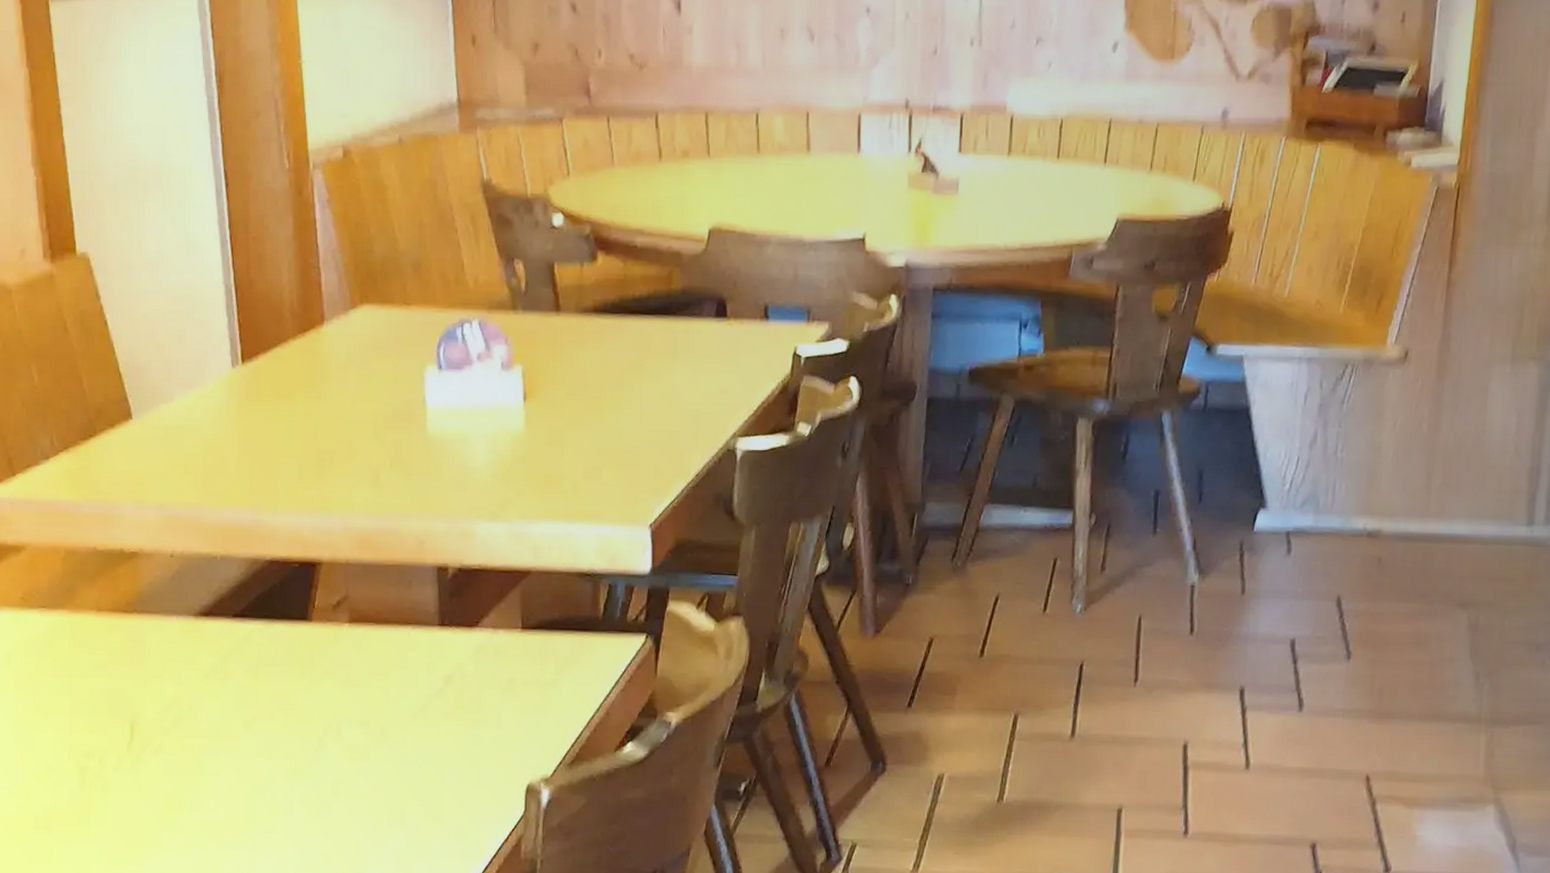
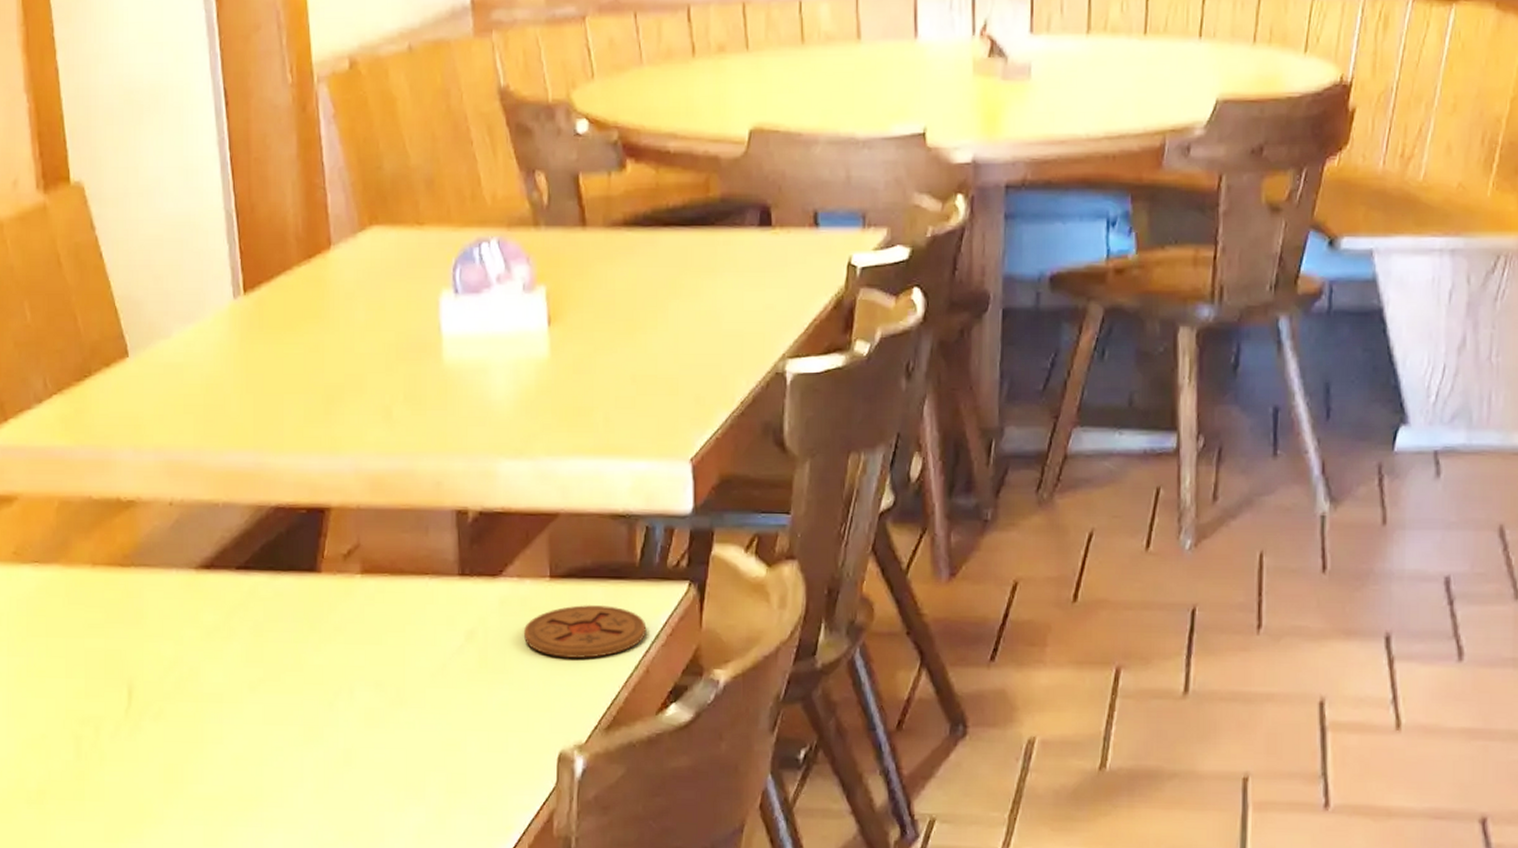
coaster: none [496,653,608,702] -> present [523,604,647,659]

